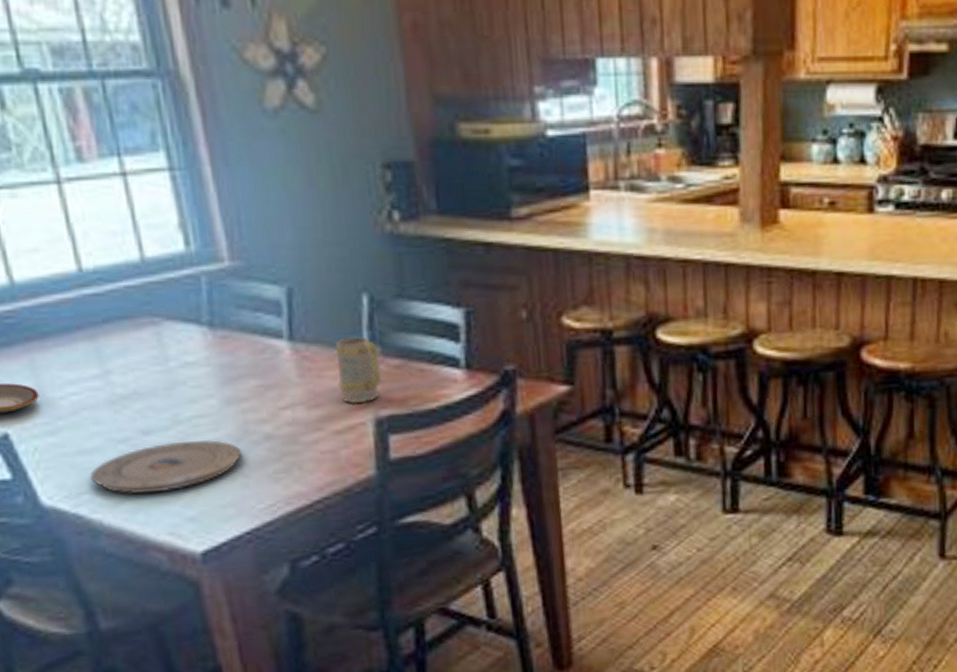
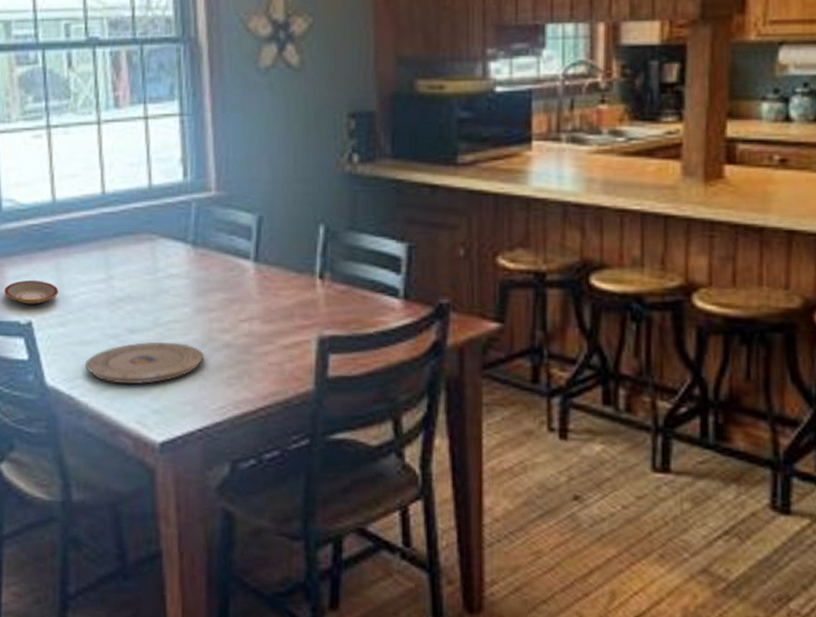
mug: present [335,336,381,405] -> none [291,262,329,323]

